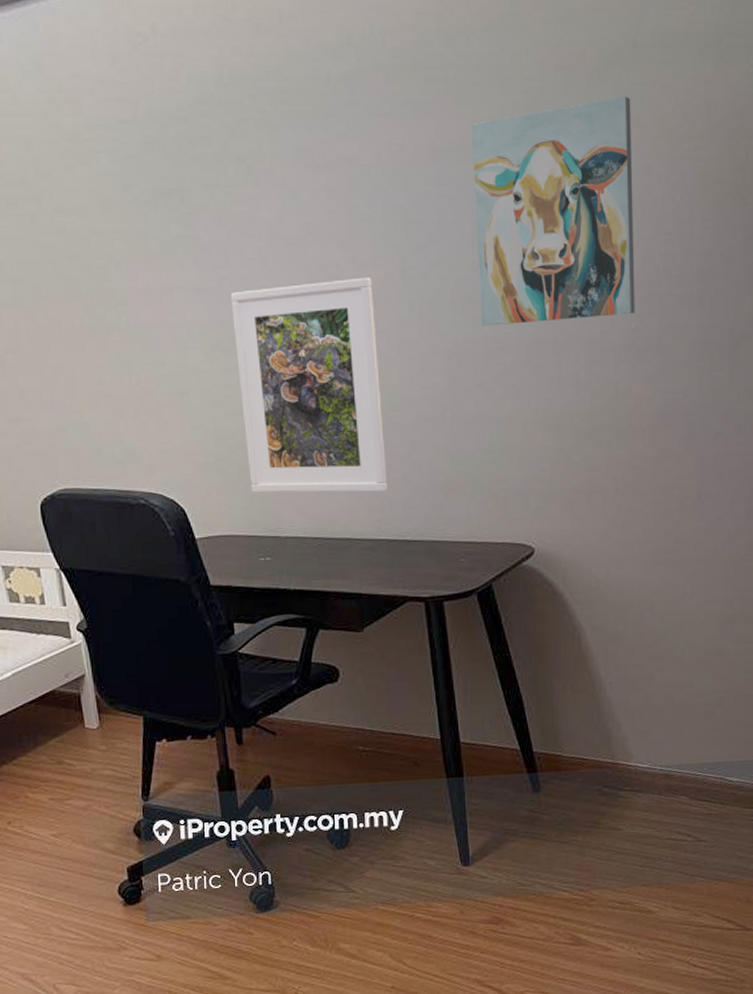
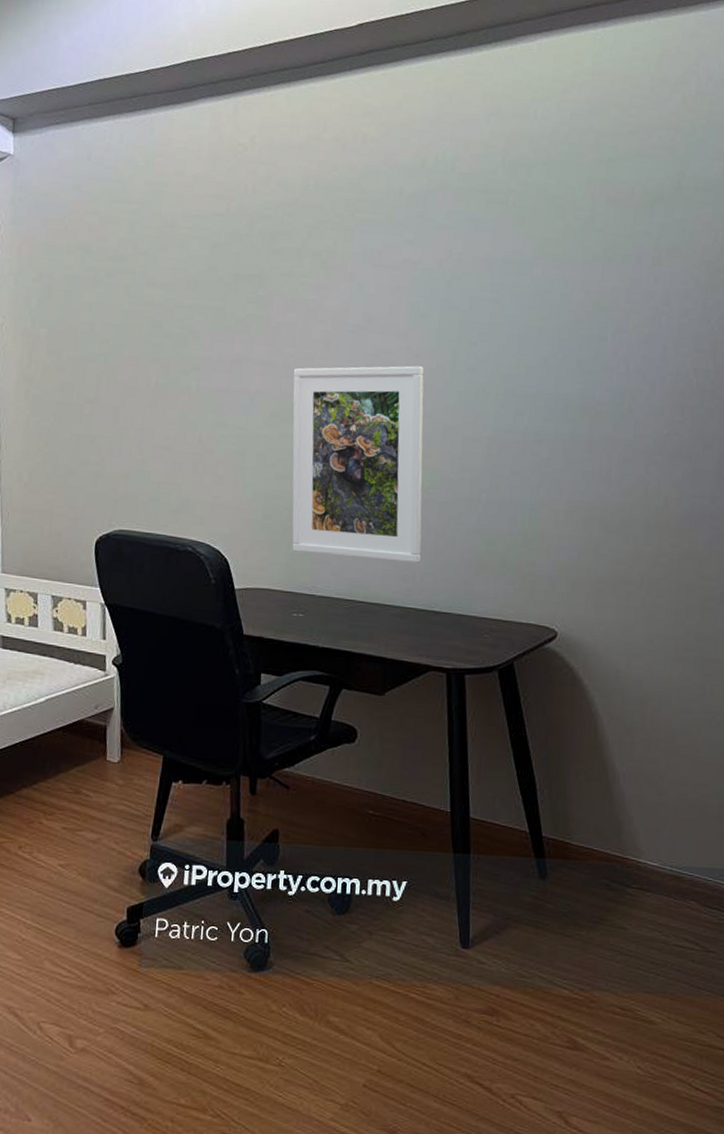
wall art: present [471,96,635,326] -> none [521,229,674,422]

